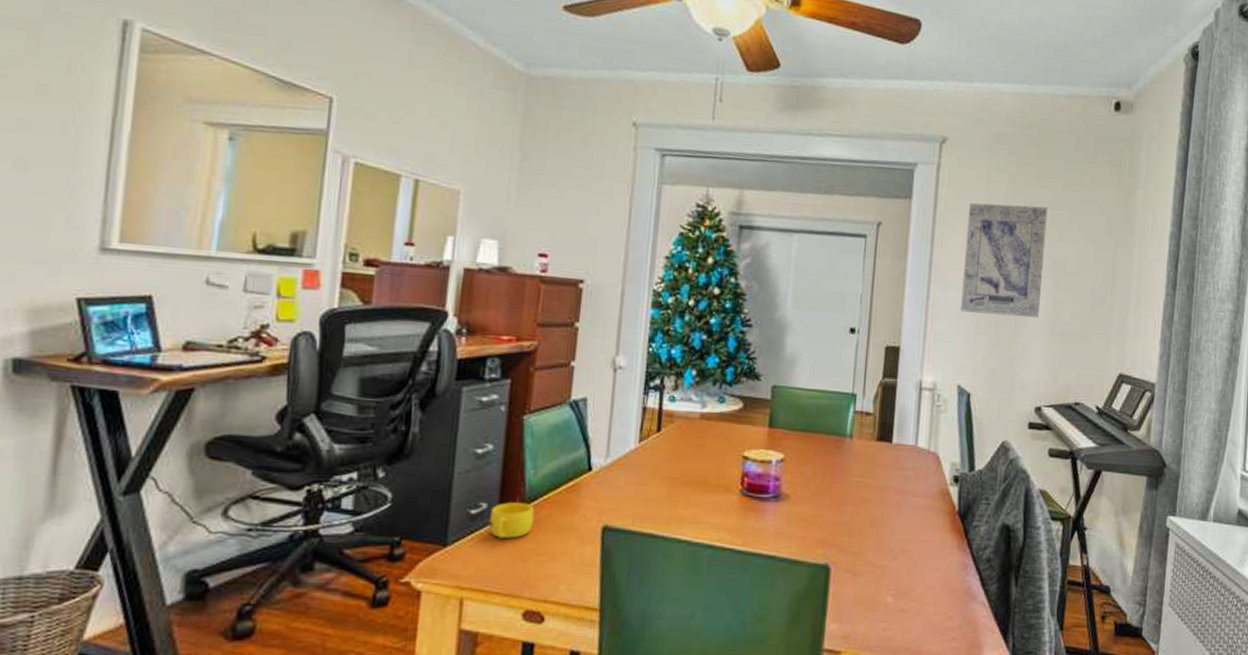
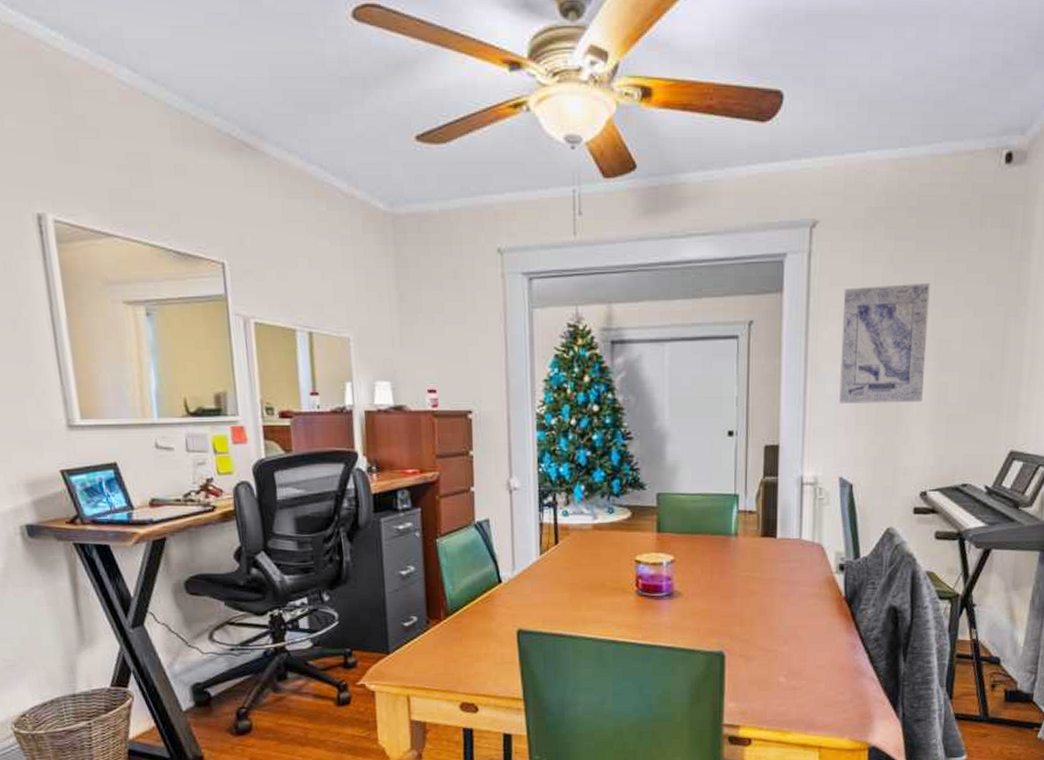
cup: present [489,502,535,539] -> none [420,614,458,645]

